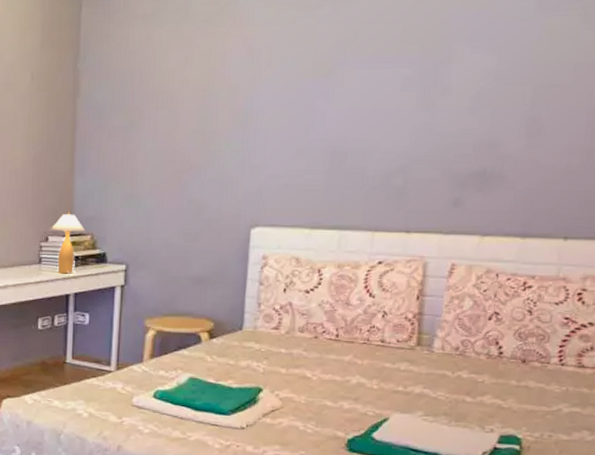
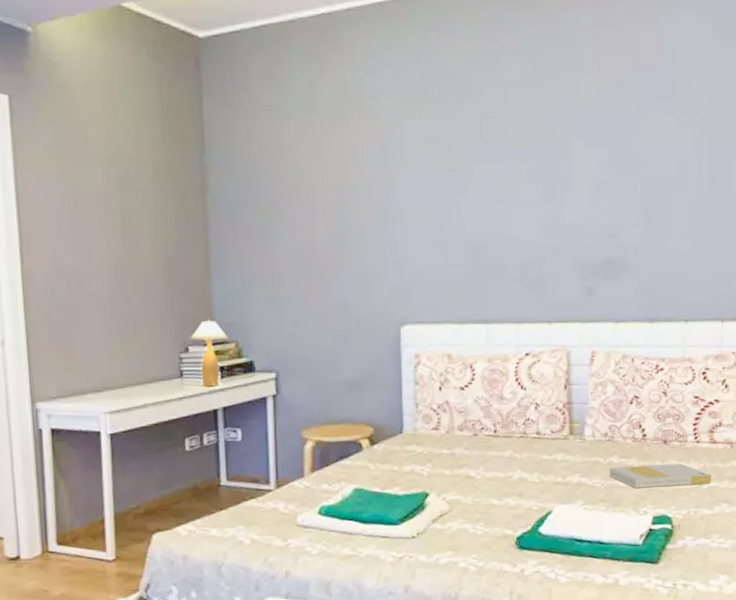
book: none [455,382,574,409] -> present [609,463,711,489]

